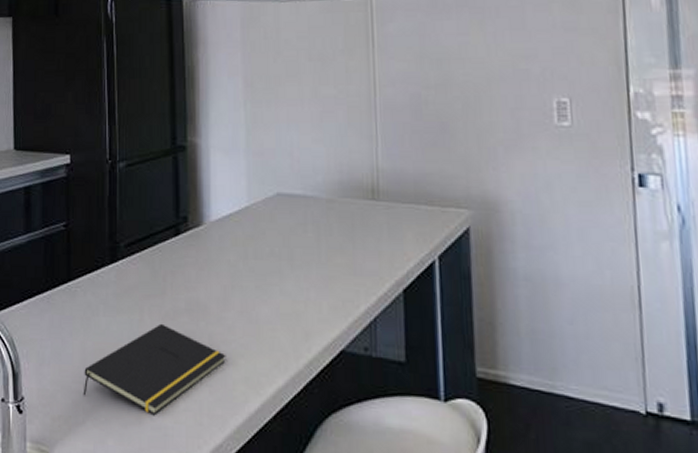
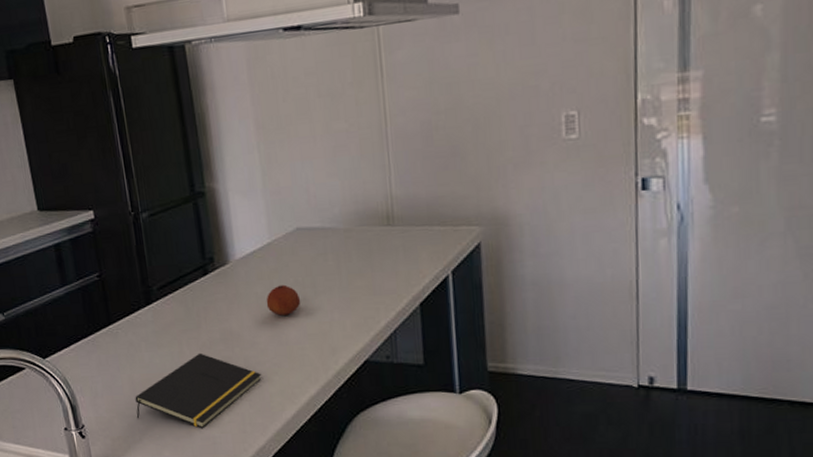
fruit: none [238,254,276,289] -> present [266,284,301,316]

